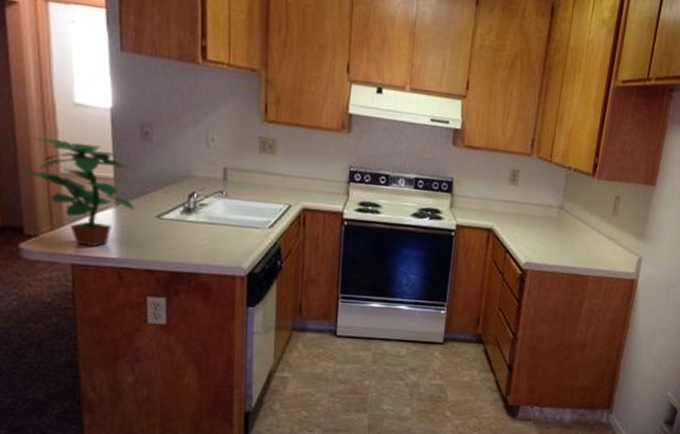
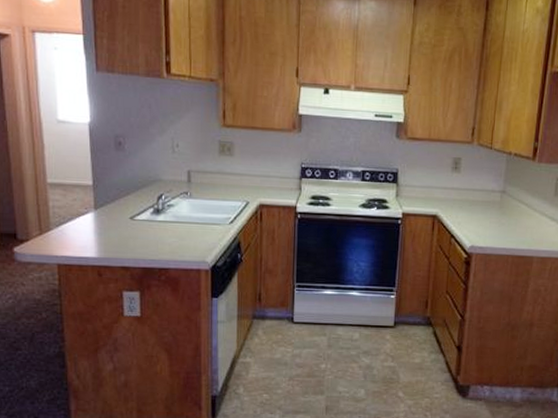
potted plant: present [22,137,139,247] -> none [15,153,114,248]

